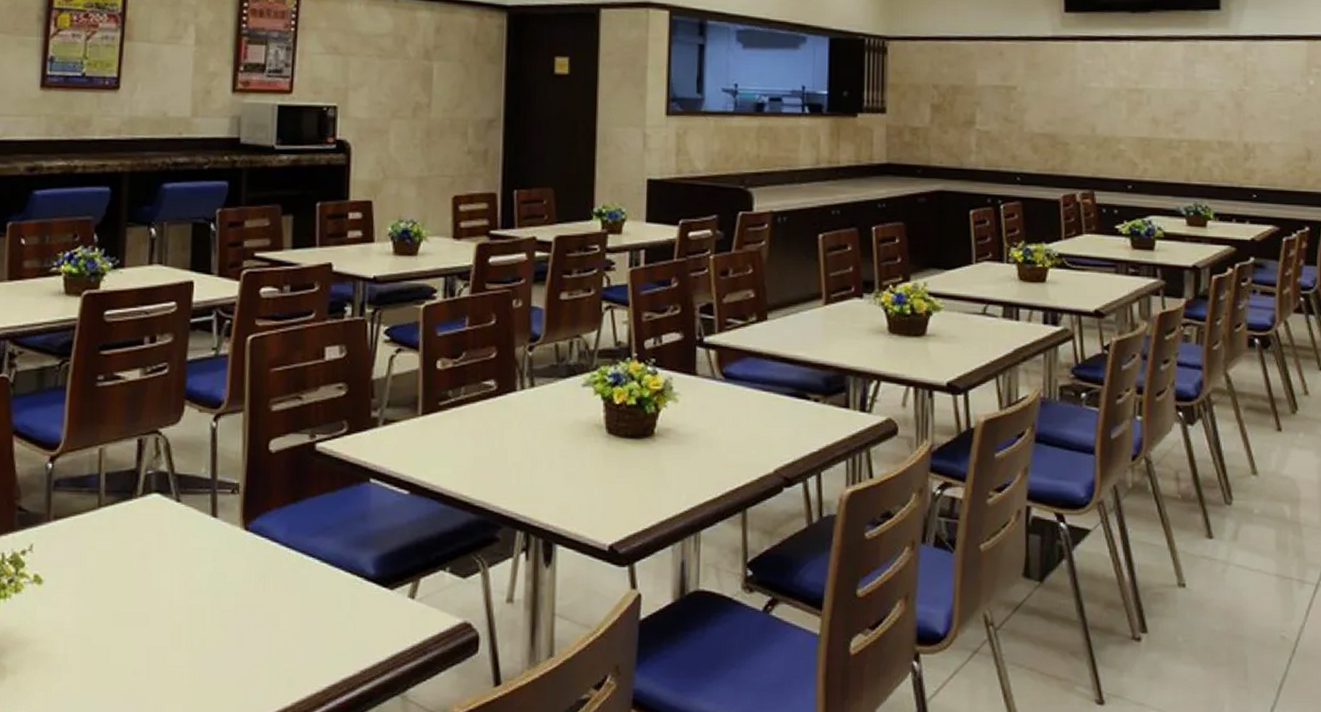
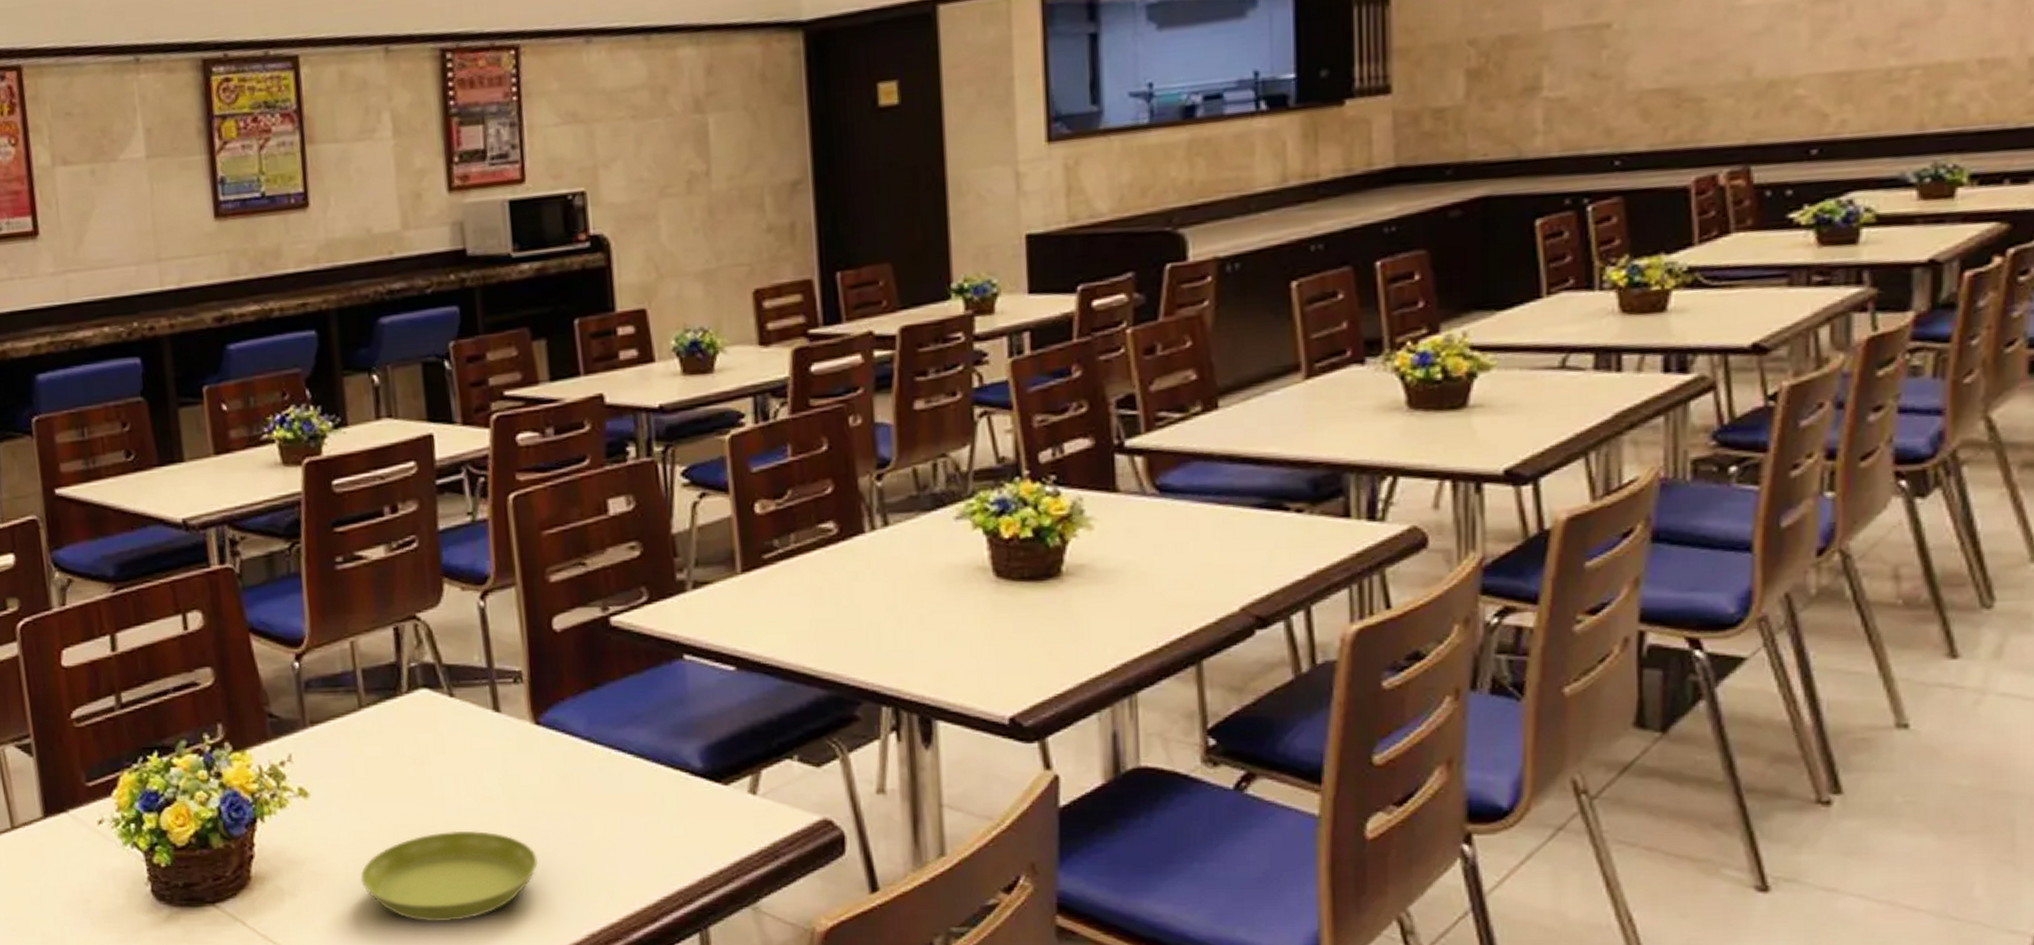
saucer: none [77,619,232,701] -> present [360,830,539,921]

